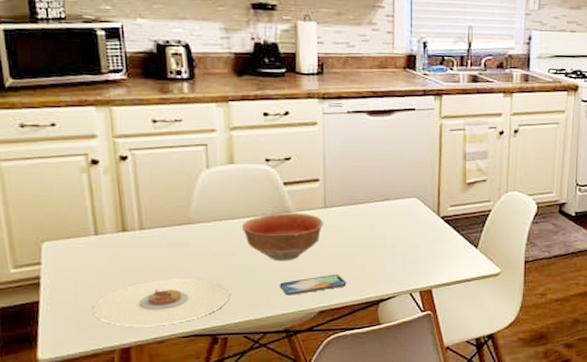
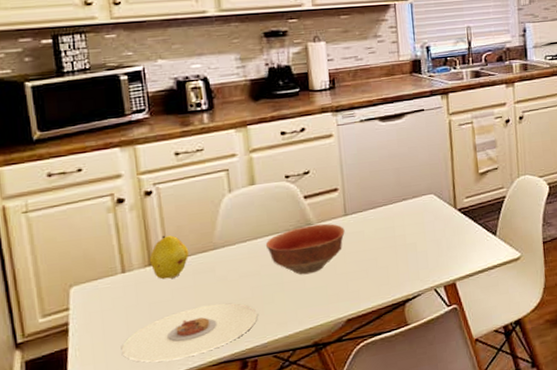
fruit: none [122,203,164,247] -> present [149,235,189,280]
smartphone: present [279,274,347,296] -> none [305,279,372,308]

